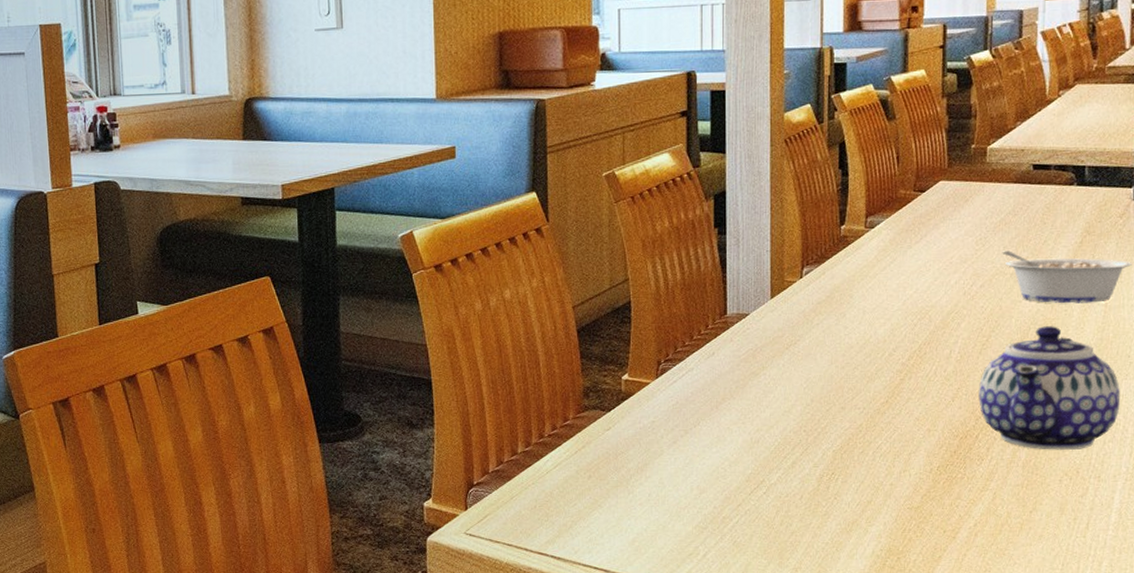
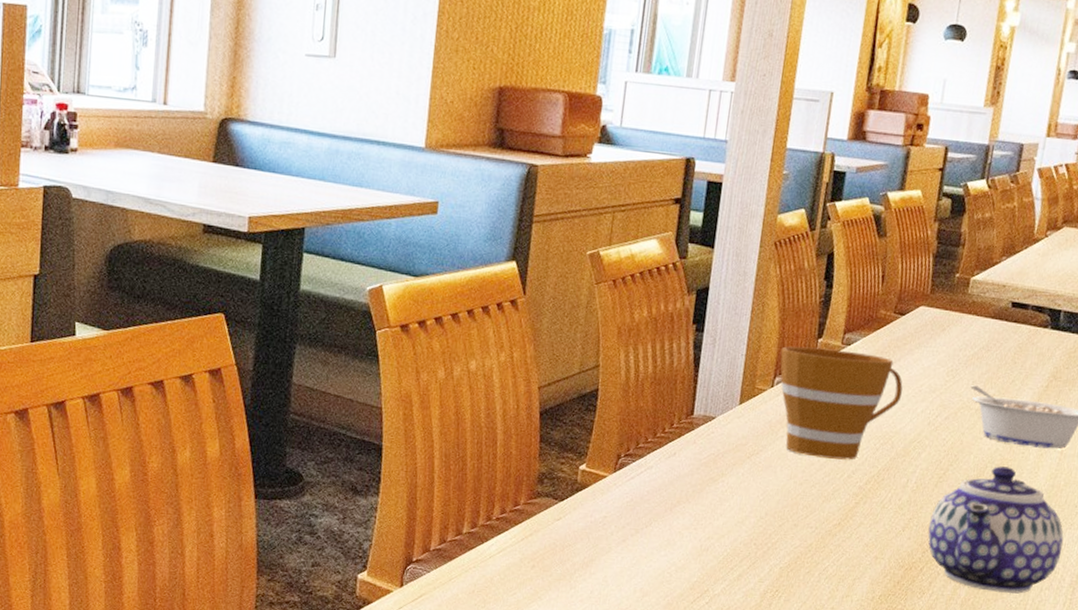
cup: none [805,233,933,340] -> present [780,346,903,460]

